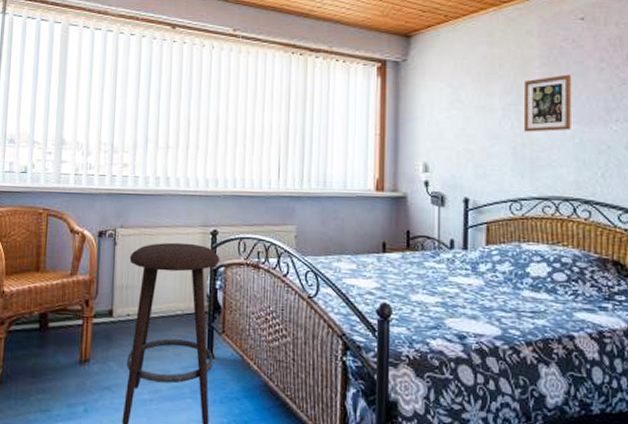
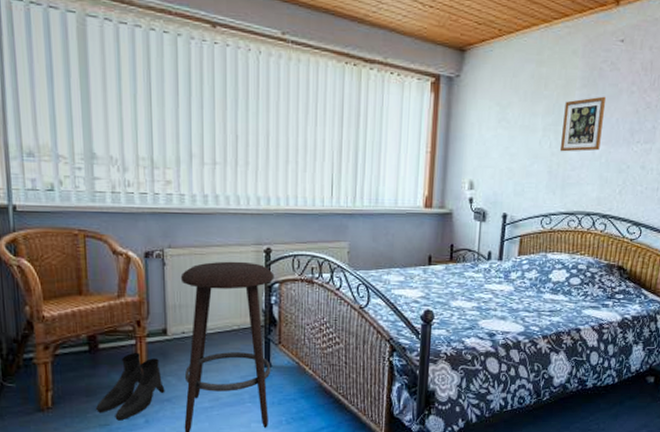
boots: none [39,333,106,407] -> present [96,352,165,421]

